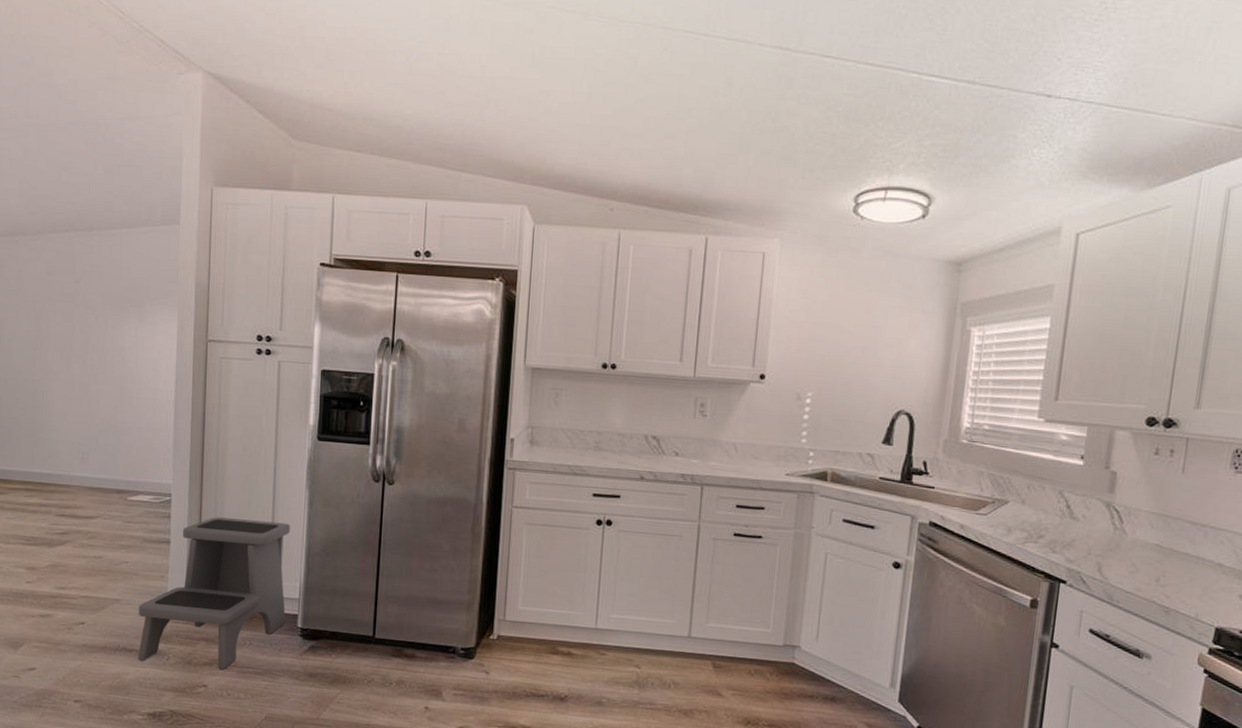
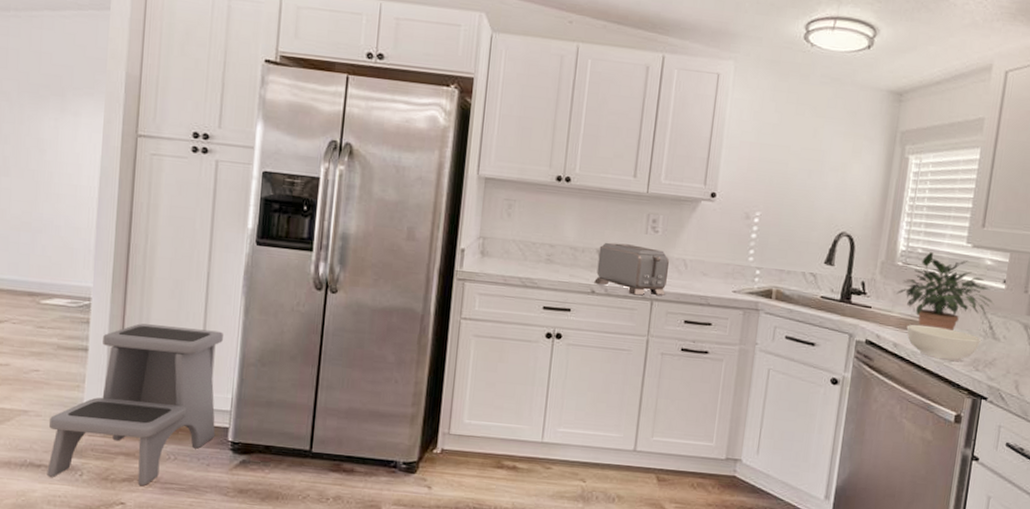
toaster: none [643,428,719,481] -> present [594,242,669,296]
potted plant: none [961,428,1072,510] -> present [896,252,995,330]
bowl: none [973,504,1058,544] -> present [906,324,982,362]

